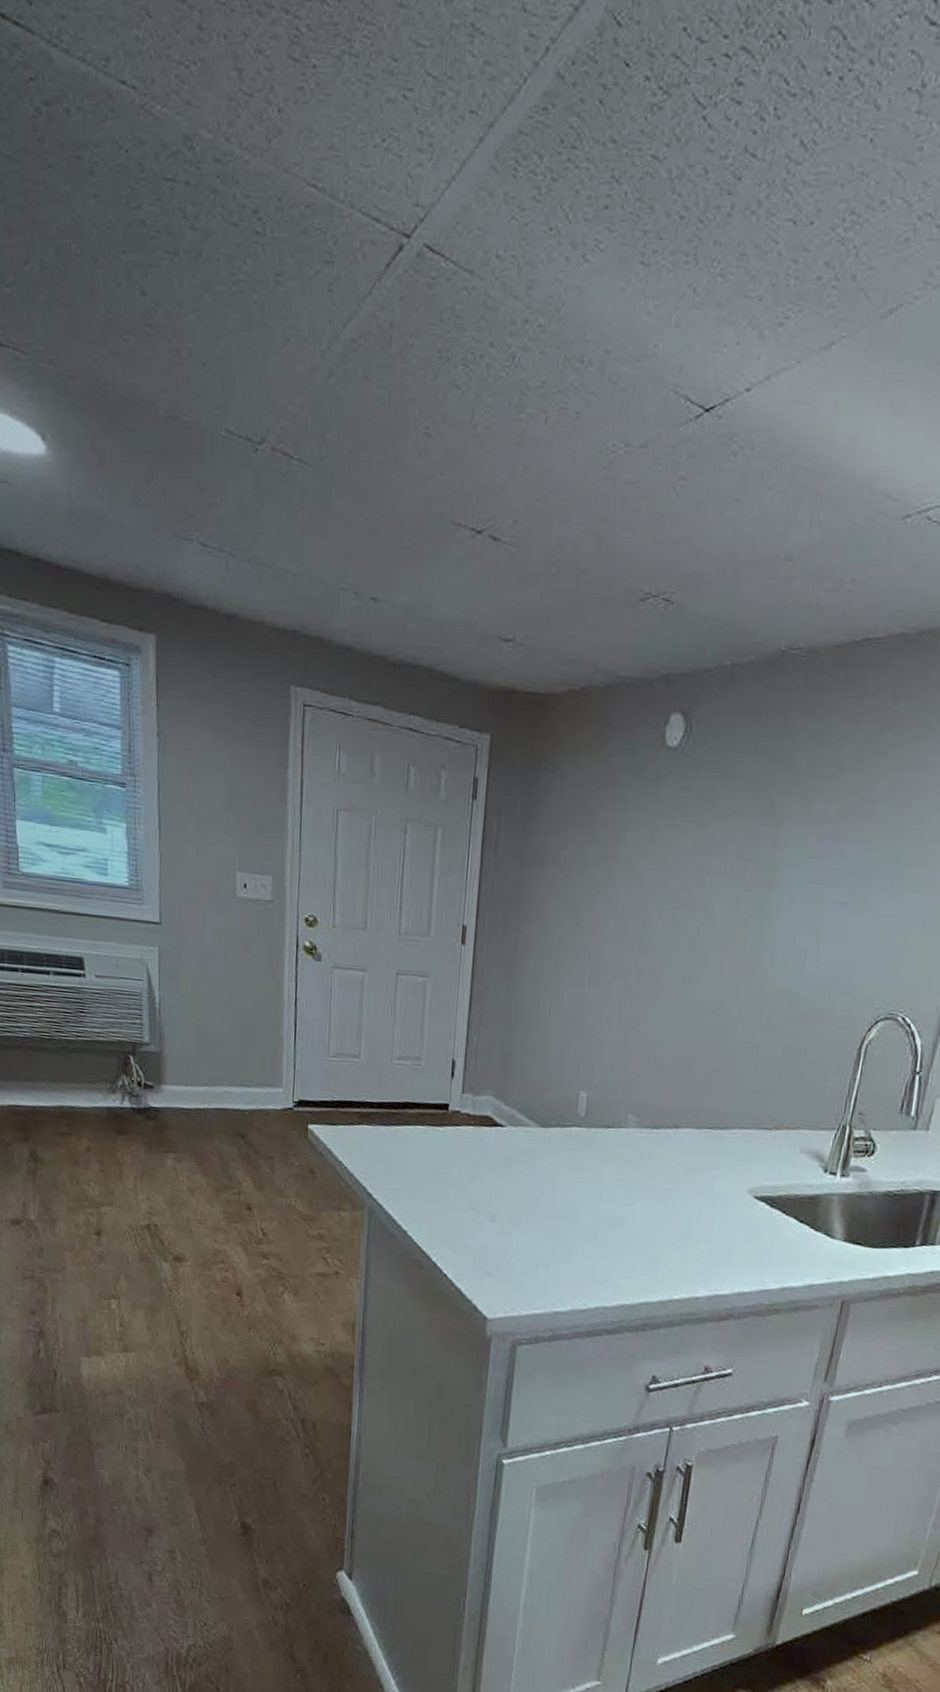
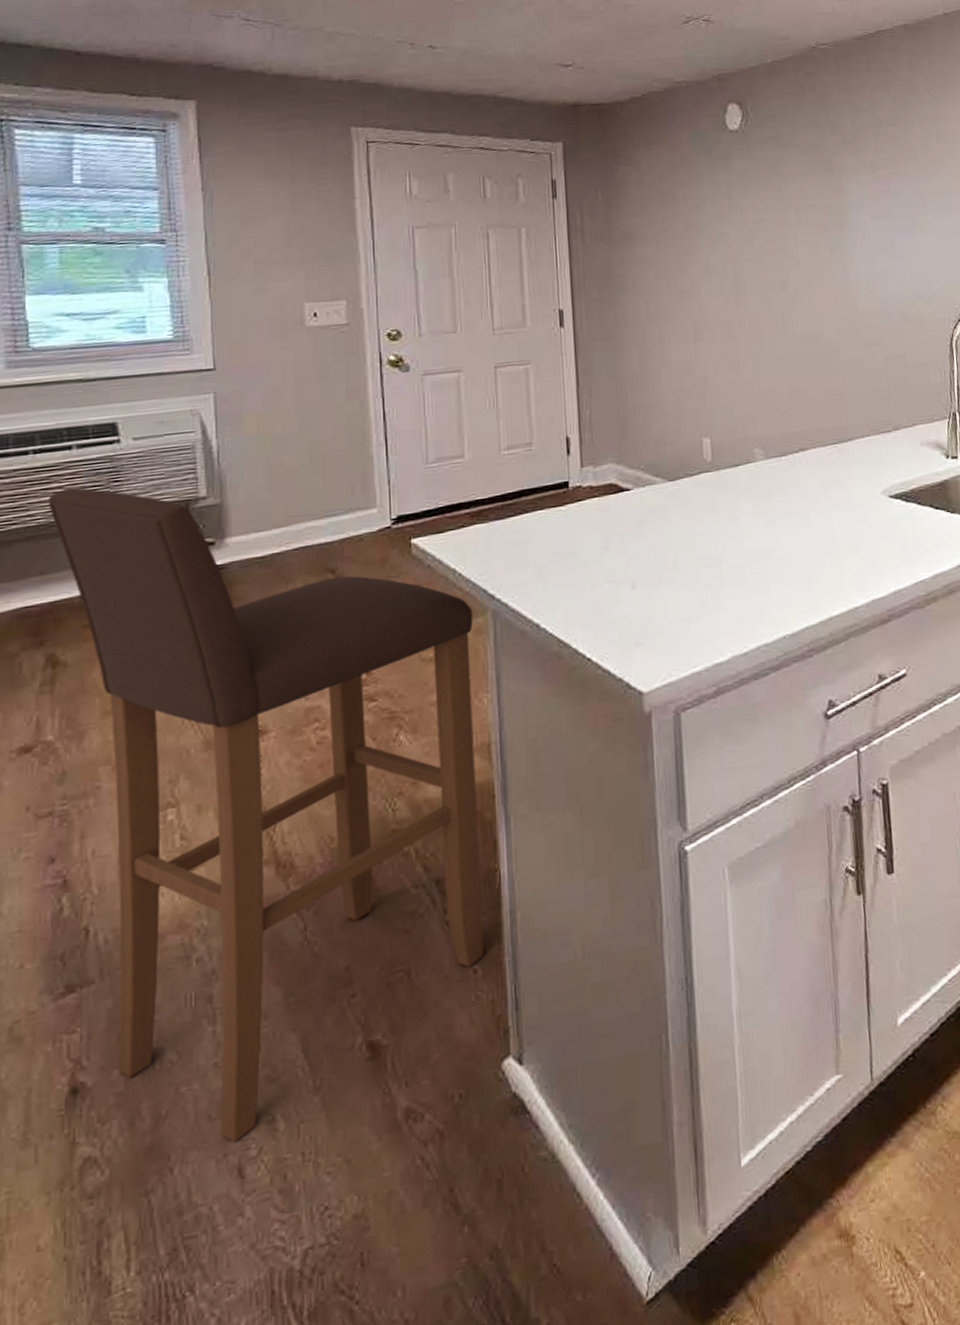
bar stool: none [32,1009,353,1557] -> present [48,488,485,1143]

